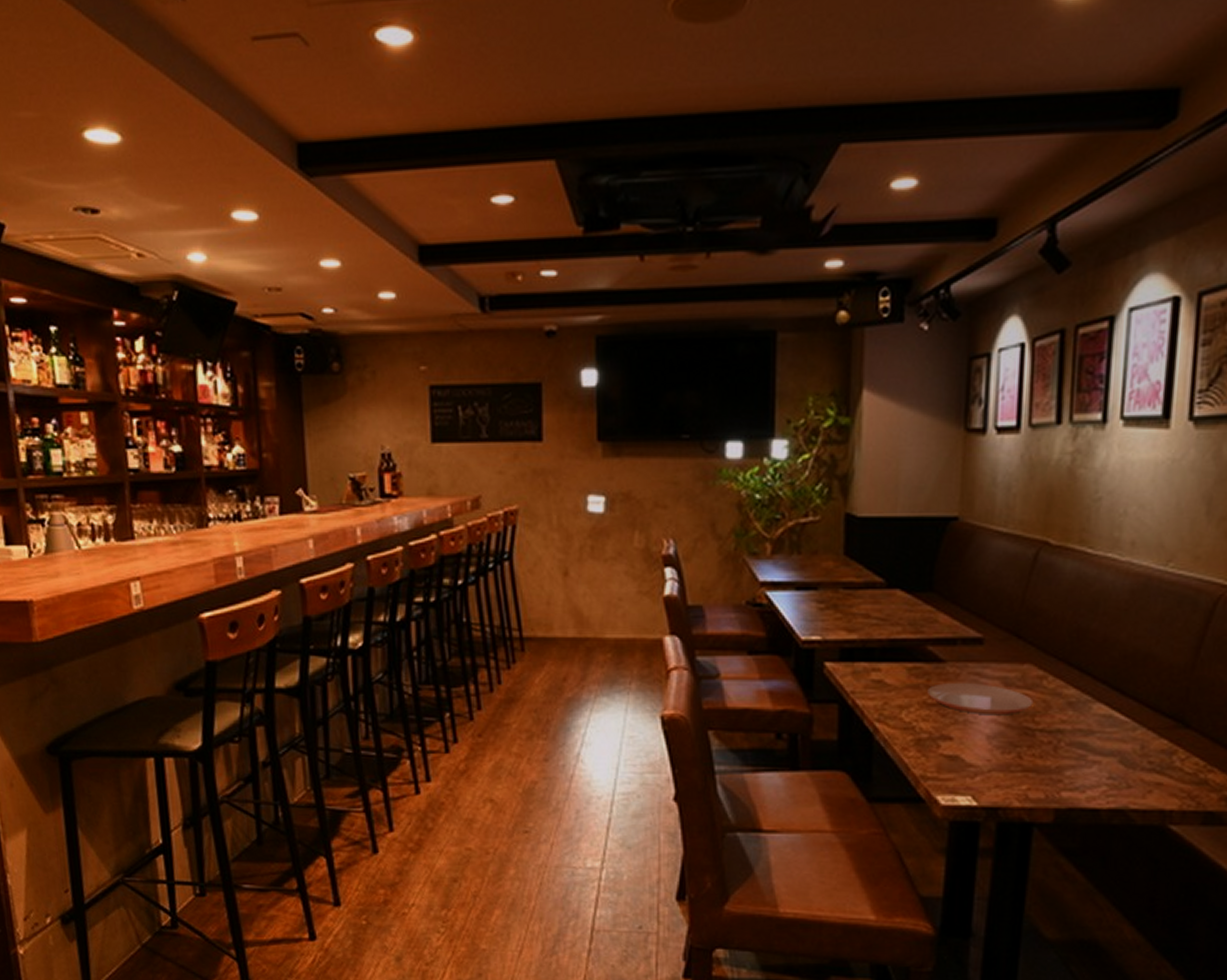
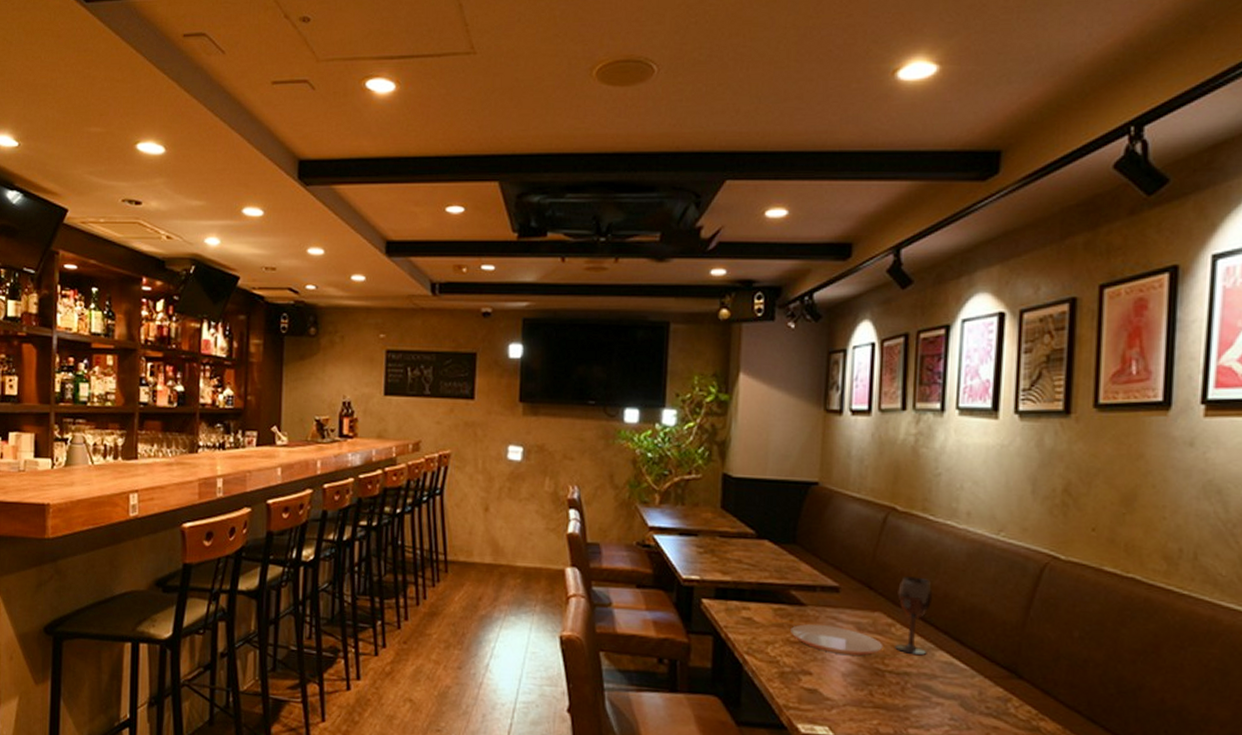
wine glass: none [1047,621,1091,708] -> present [895,576,933,655]

